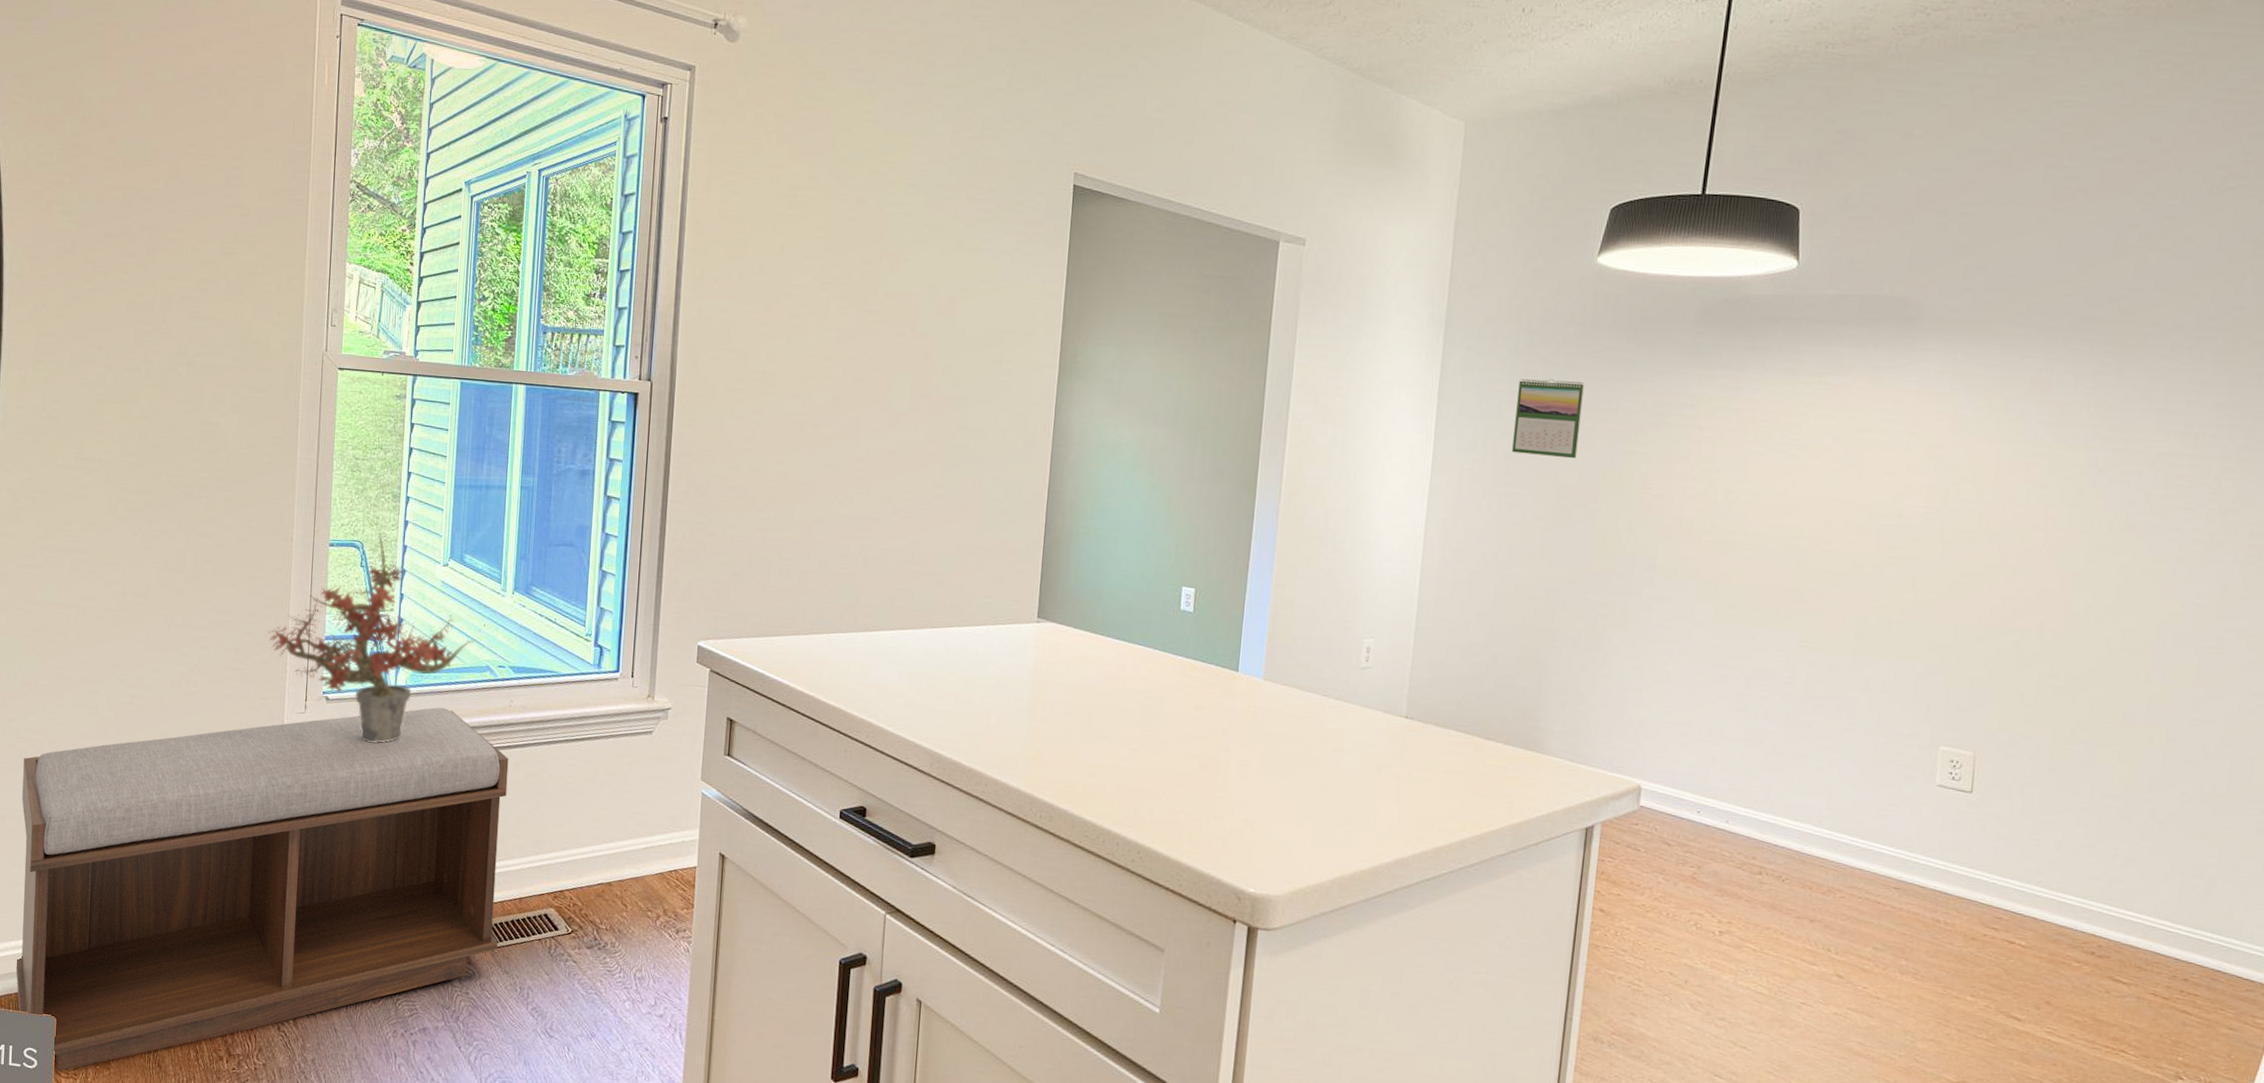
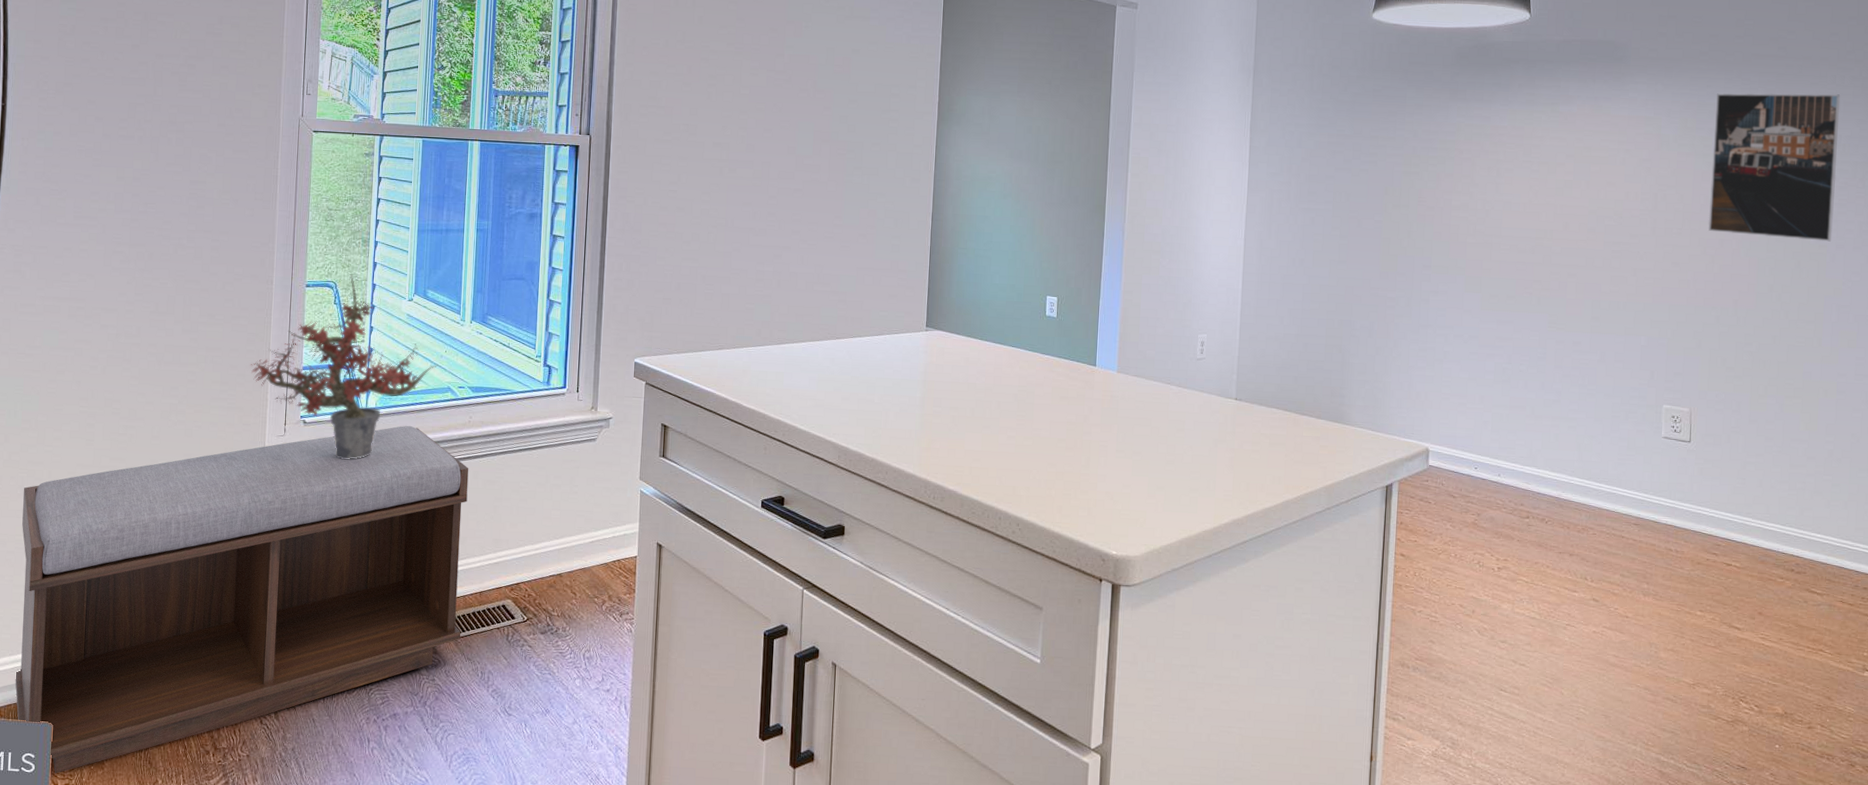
calendar: present [1512,379,1584,459] -> none [1312,114,1367,179]
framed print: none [2011,365,2197,554] -> present [1708,93,1841,242]

